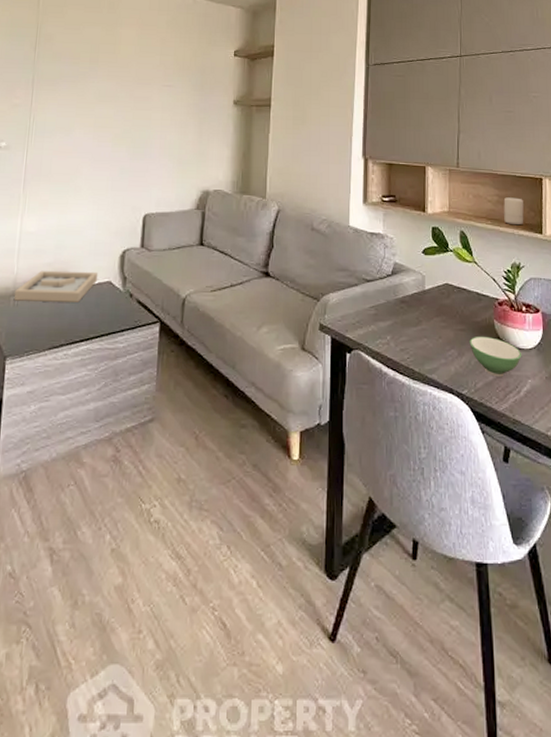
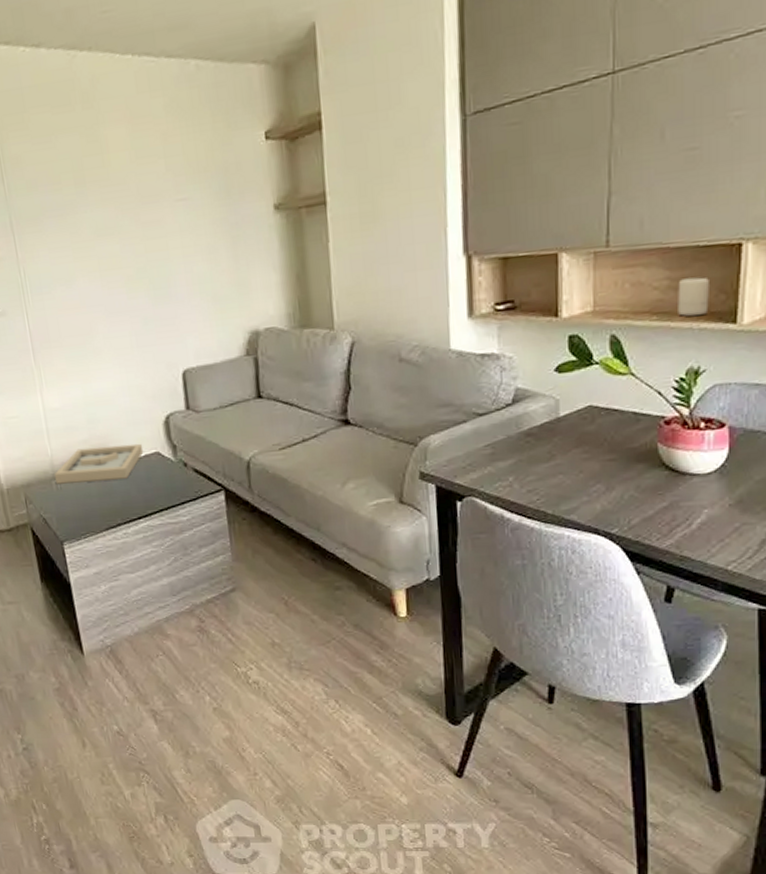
bowl: present [469,336,522,377] -> none [622,464,697,511]

